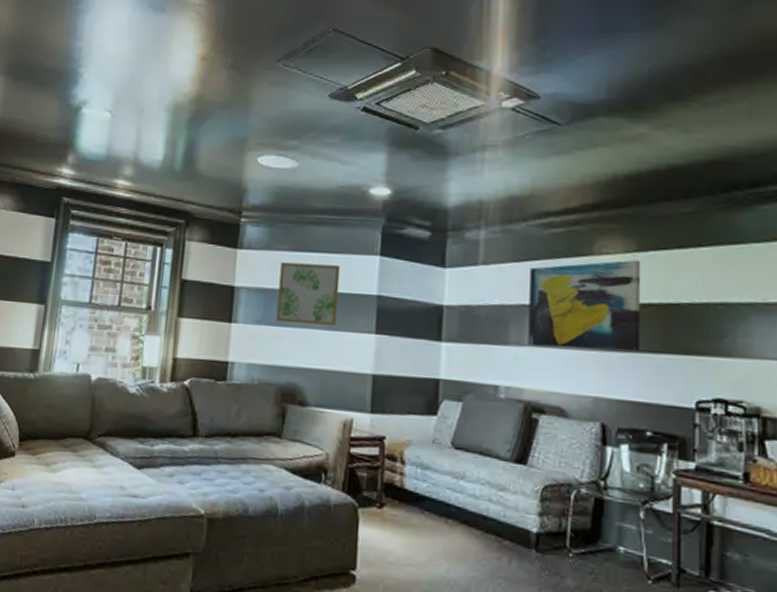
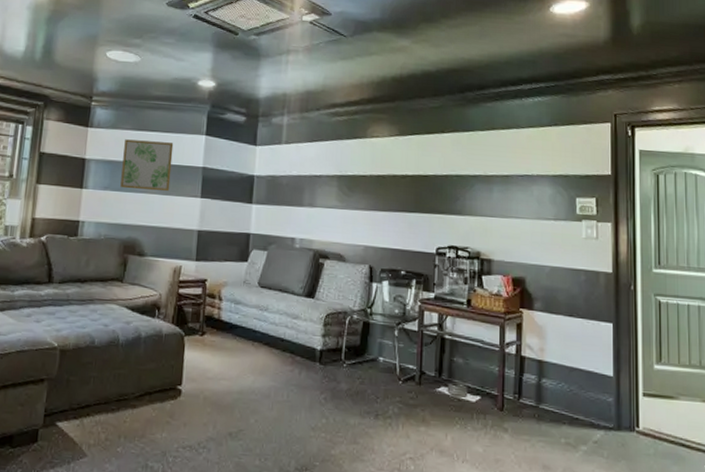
wall art: present [528,259,641,352] -> none [317,142,401,211]

